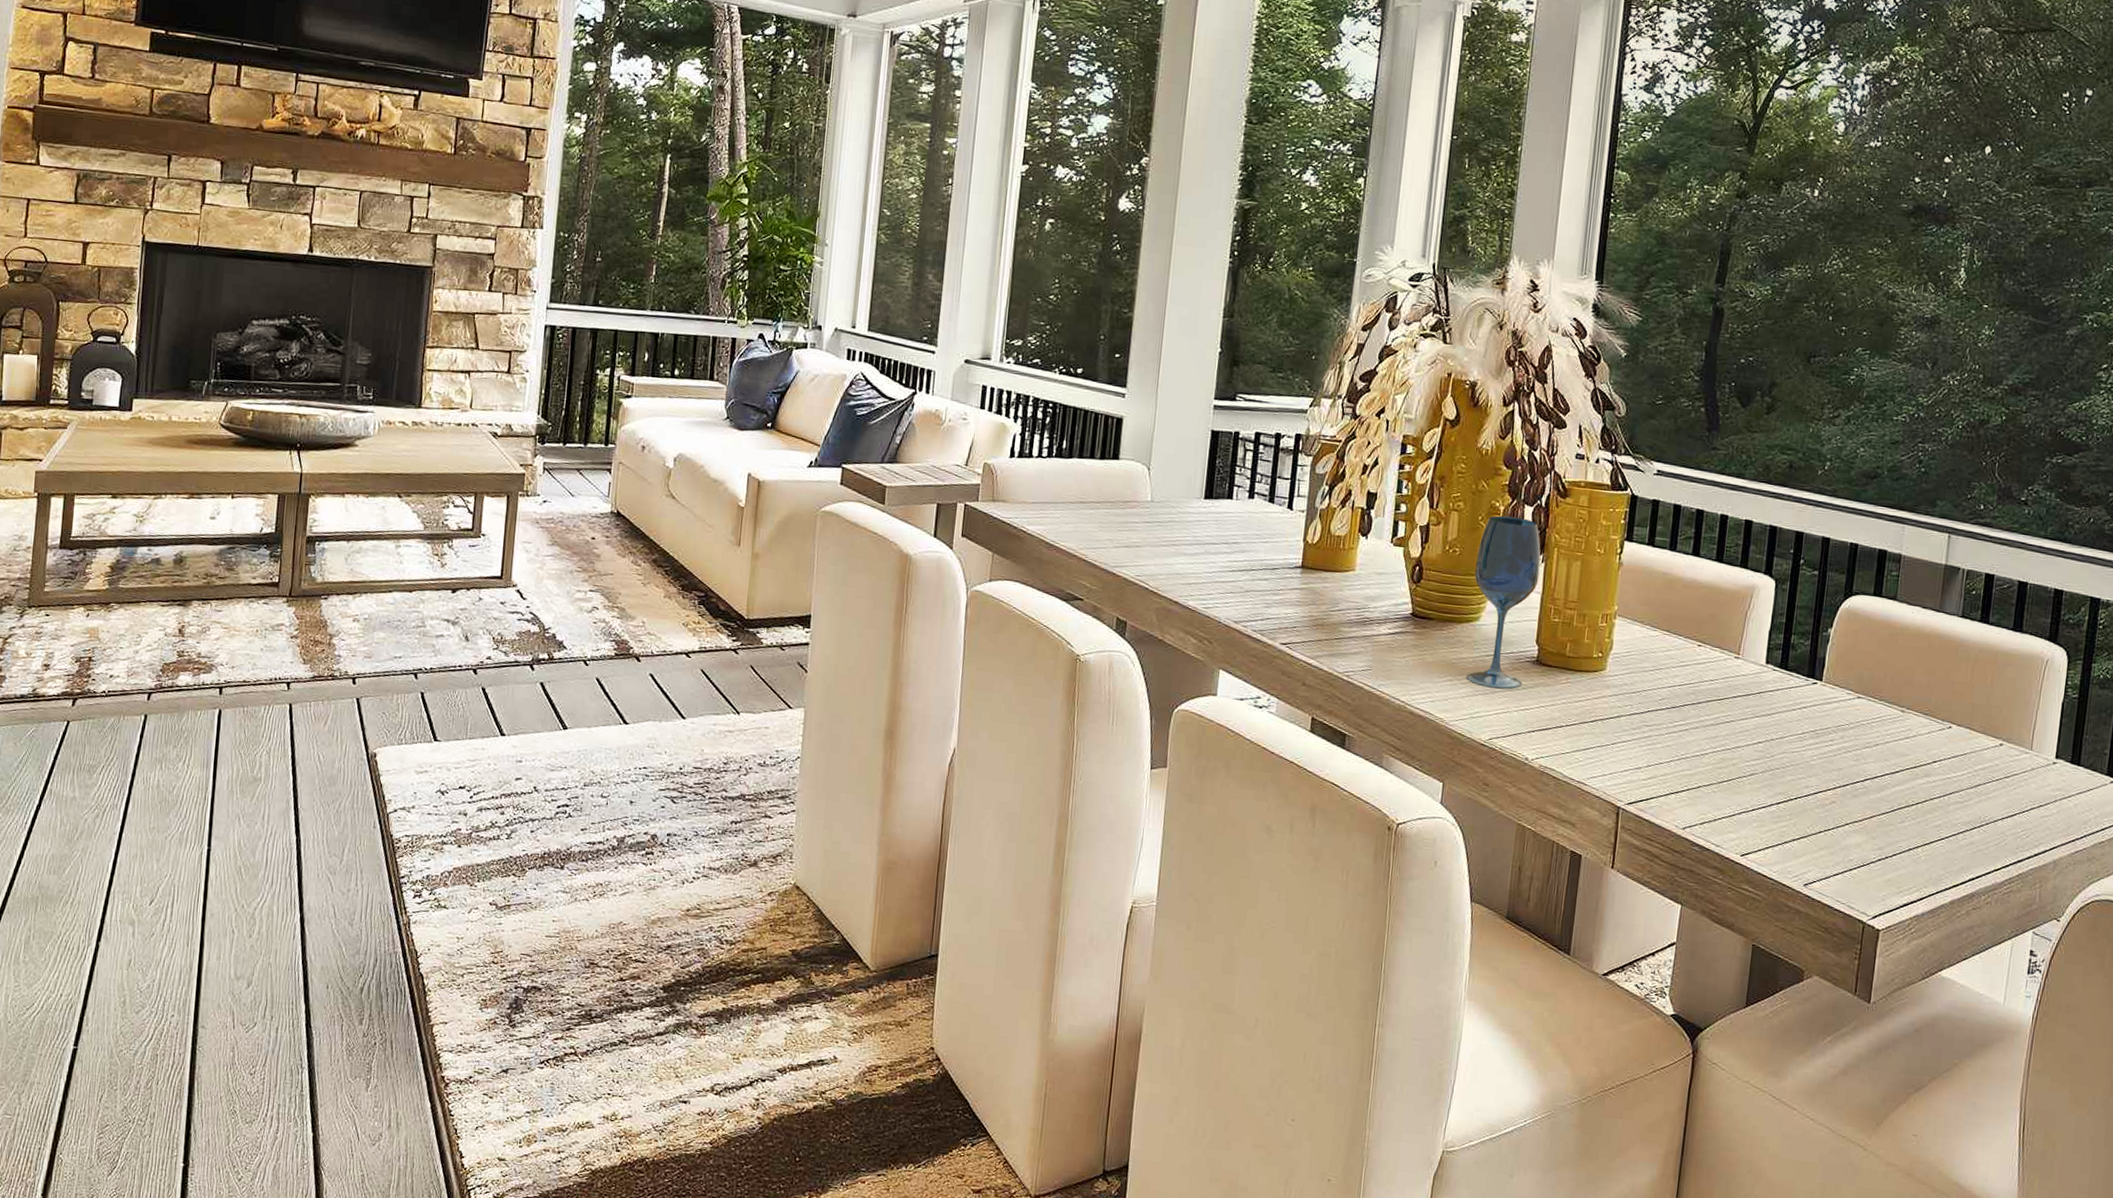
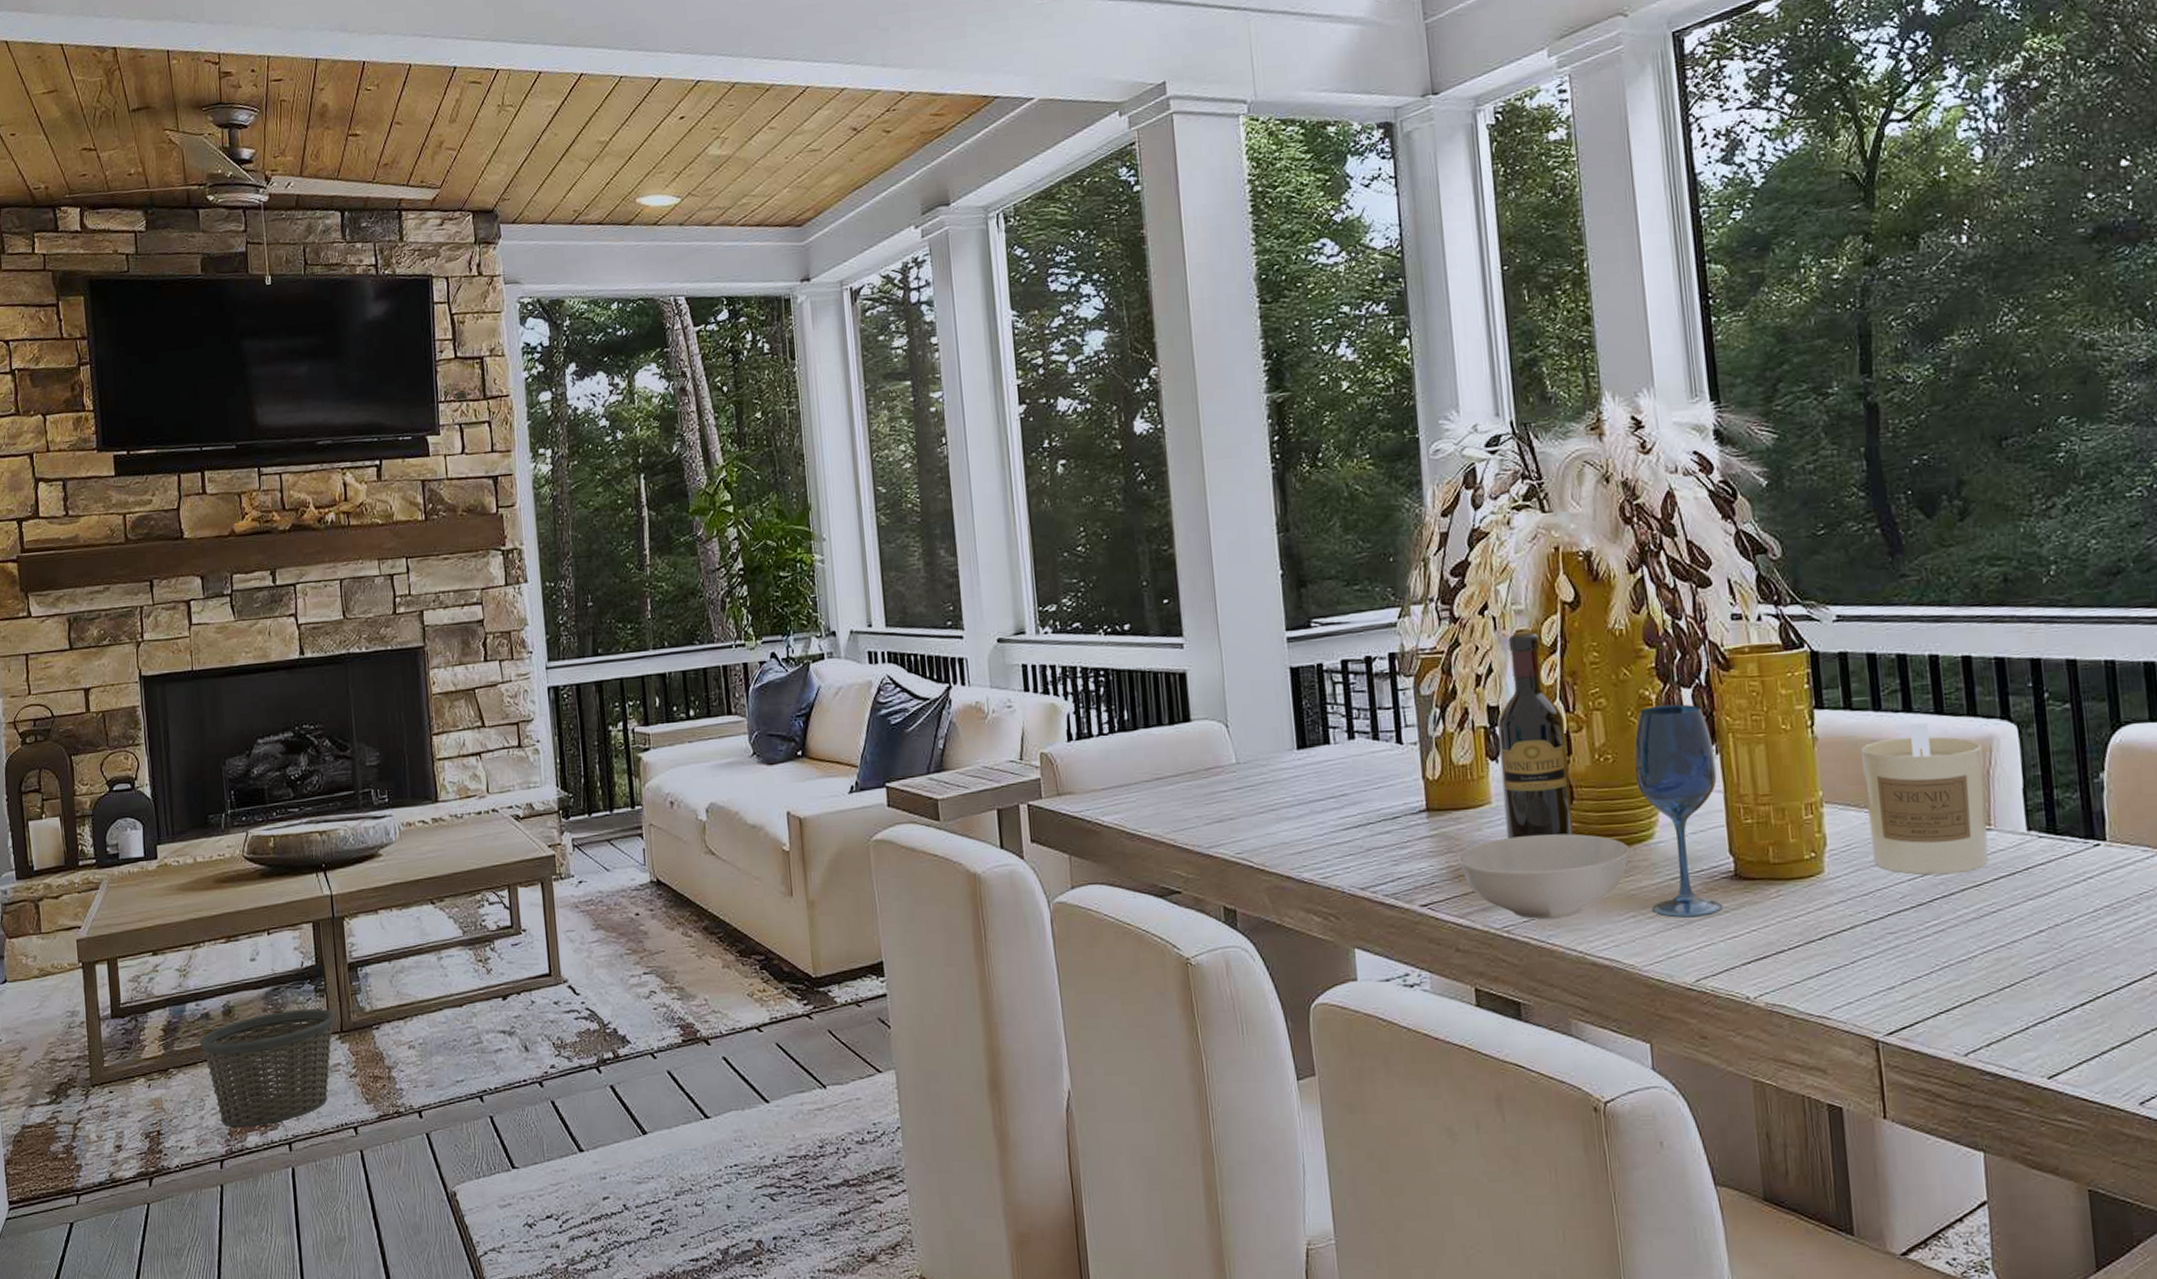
basket: none [145,569,286,668] -> present [199,1008,335,1128]
bowl: none [1319,600,1459,672] -> present [1458,833,1630,919]
wine bottle: none [1362,436,1427,607] -> present [1497,631,1574,839]
candle: none [1645,566,1746,689] -> present [1861,723,1989,876]

